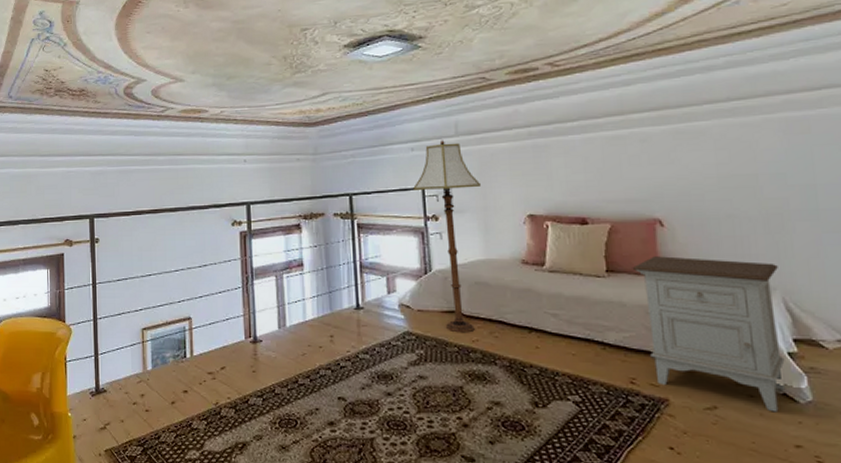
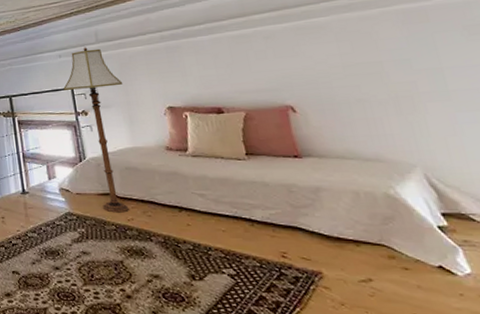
nightstand: present [632,256,786,413] -> none [270,139,441,285]

